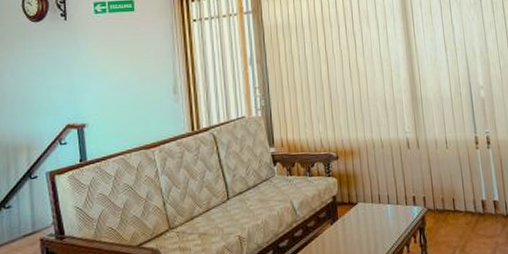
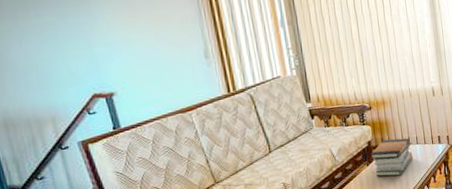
book stack: none [335,195,384,241] -> present [370,138,414,177]

